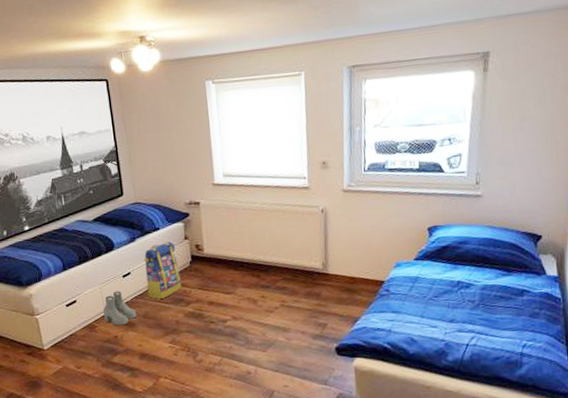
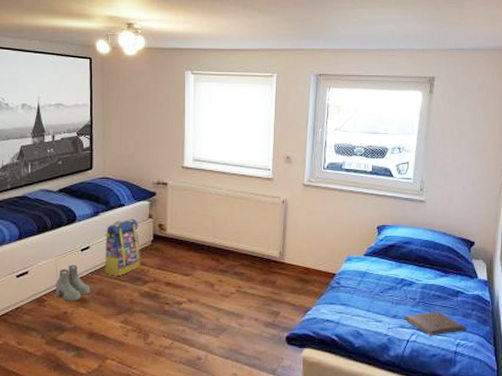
book: none [462,312,535,339] -> present [404,311,468,336]

